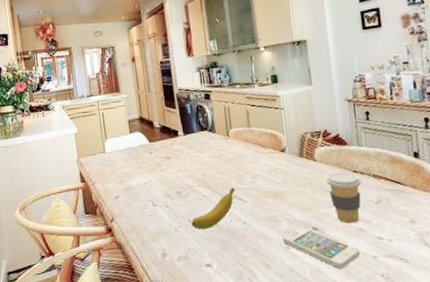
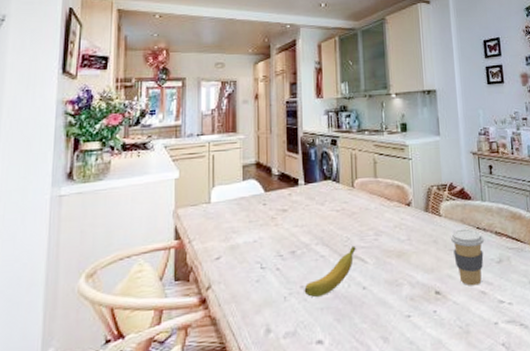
smartphone: present [282,227,361,269] -> none [404,291,482,339]

